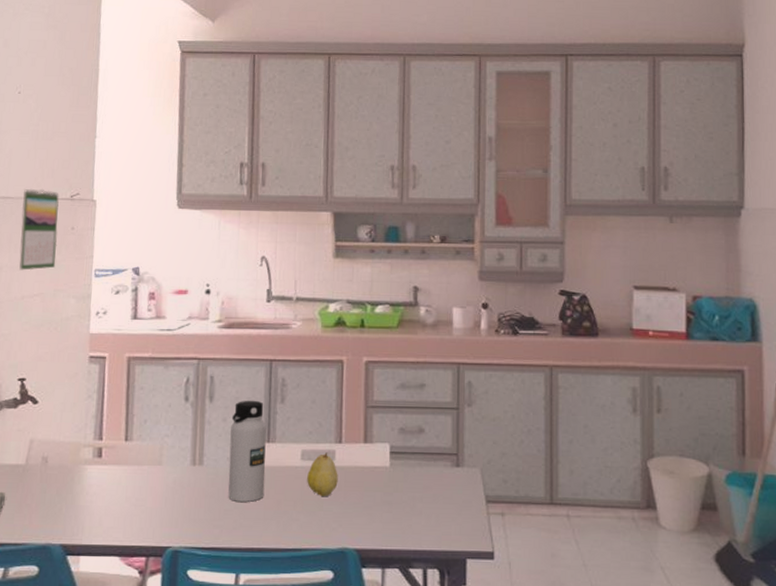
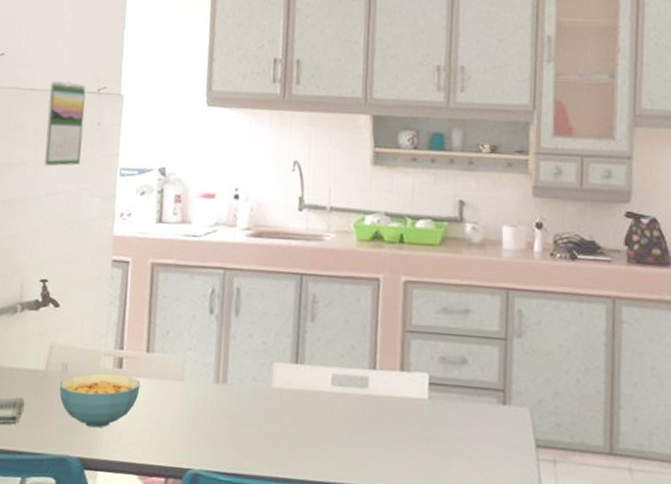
cereal bowl: none [40,463,120,515] -> present [59,373,141,428]
water bottle: present [228,400,267,502] -> none [252,316,295,427]
fruit: present [307,452,338,497] -> none [337,379,371,428]

